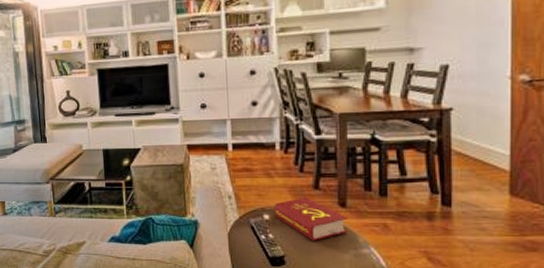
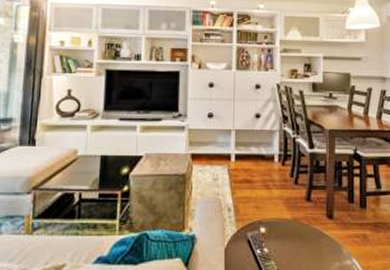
book: present [274,197,348,241] -> none [270,209,334,254]

